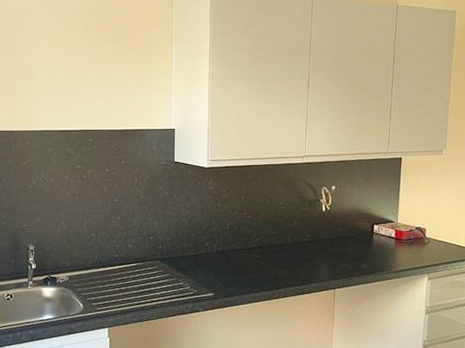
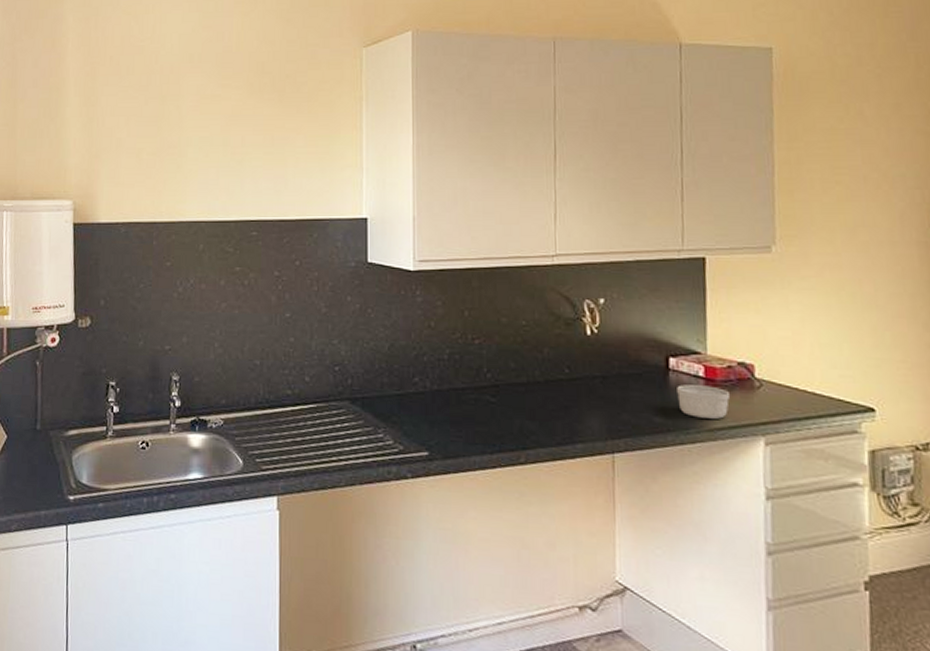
ramekin: none [377,243,409,264] -> present [677,385,730,419]

